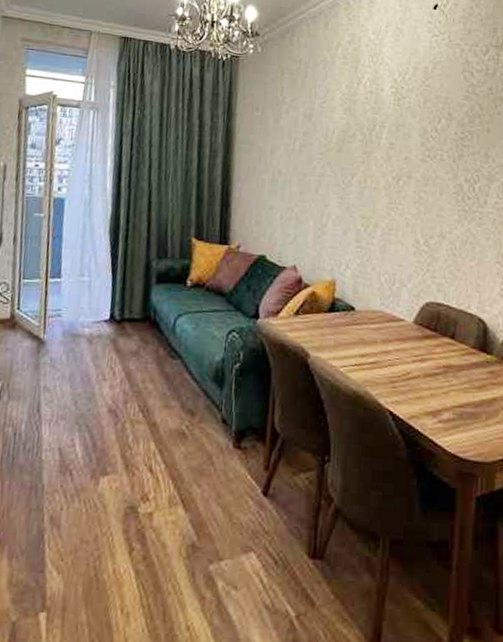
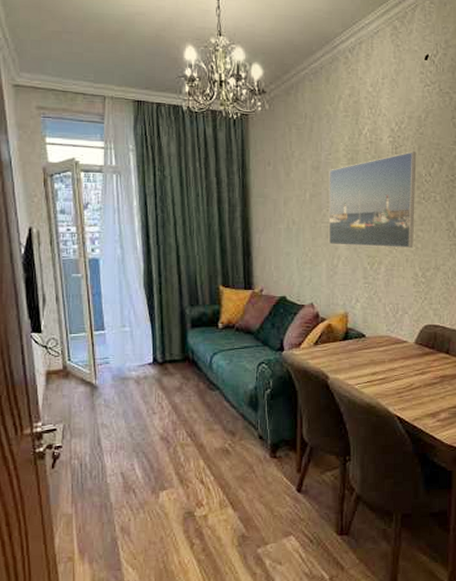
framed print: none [317,104,422,212] -> present [328,151,417,249]

